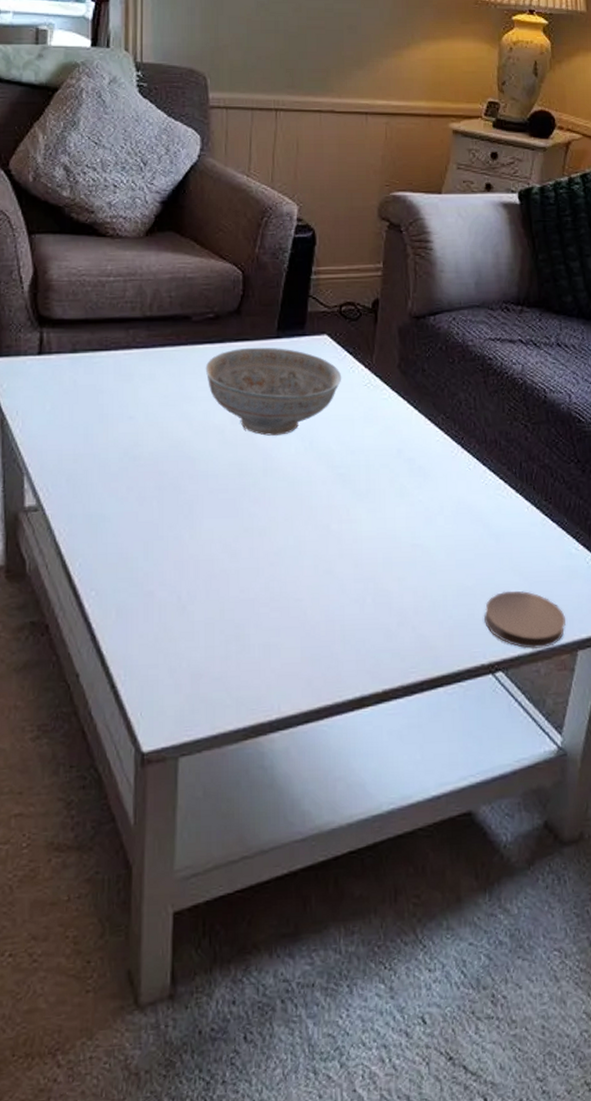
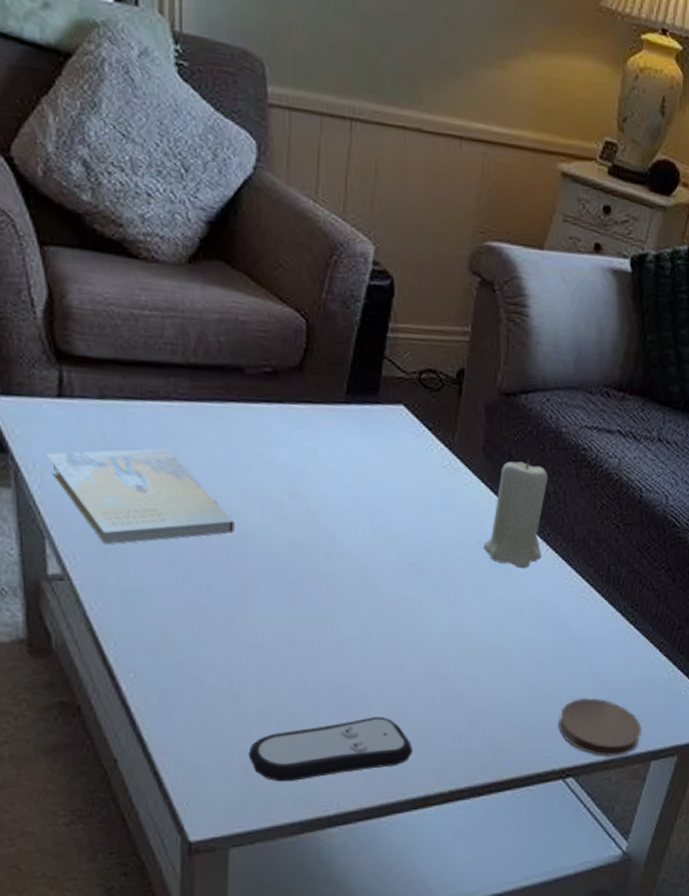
book: none [27,390,183,477] -> present [45,448,235,545]
remote control: none [196,620,347,689] -> present [248,717,413,782]
decorative bowl: present [205,347,342,436] -> none [260,411,419,516]
candle: none [403,373,459,472] -> present [483,460,549,569]

